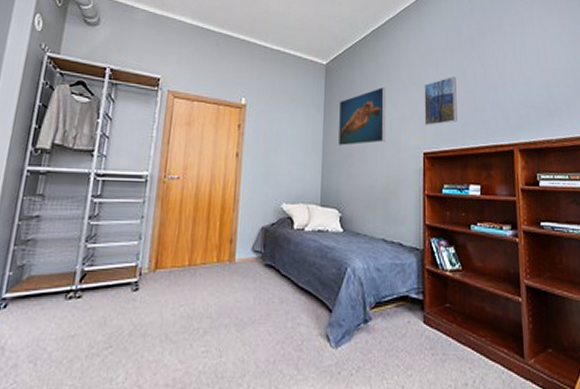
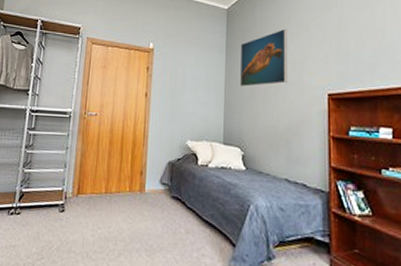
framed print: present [424,77,457,126] -> none [328,16,365,67]

